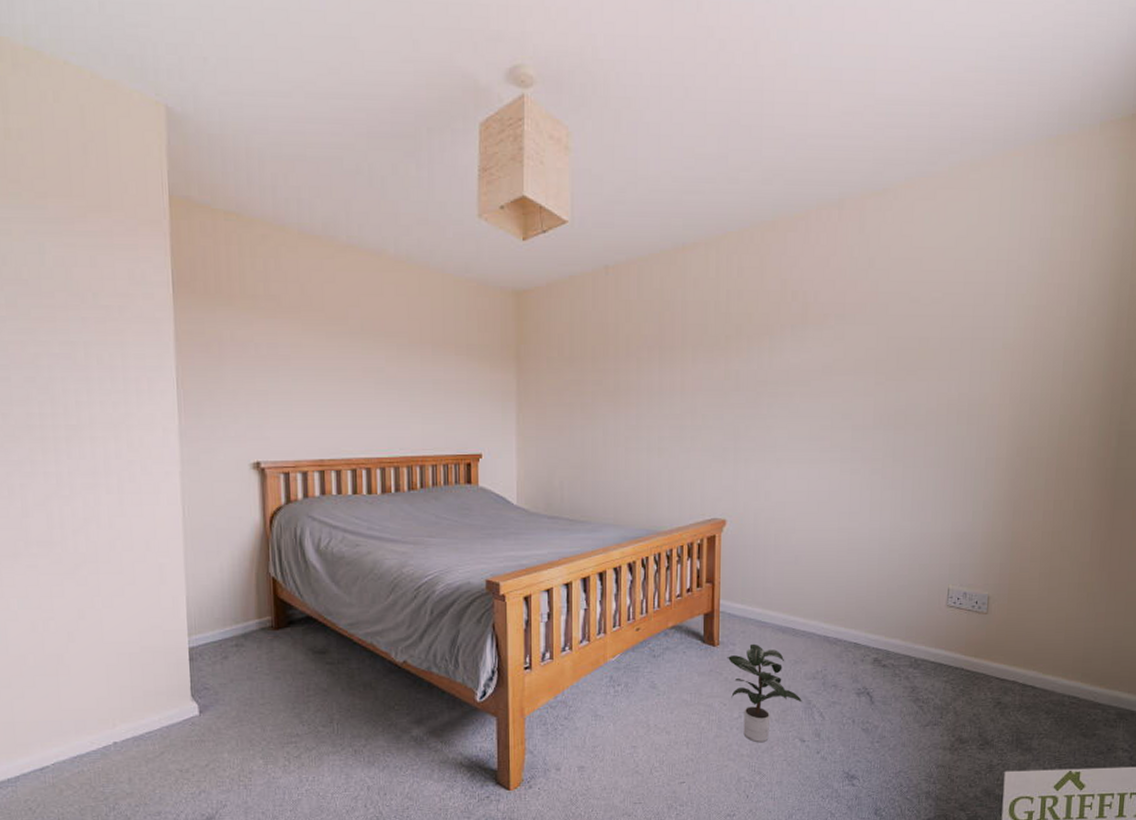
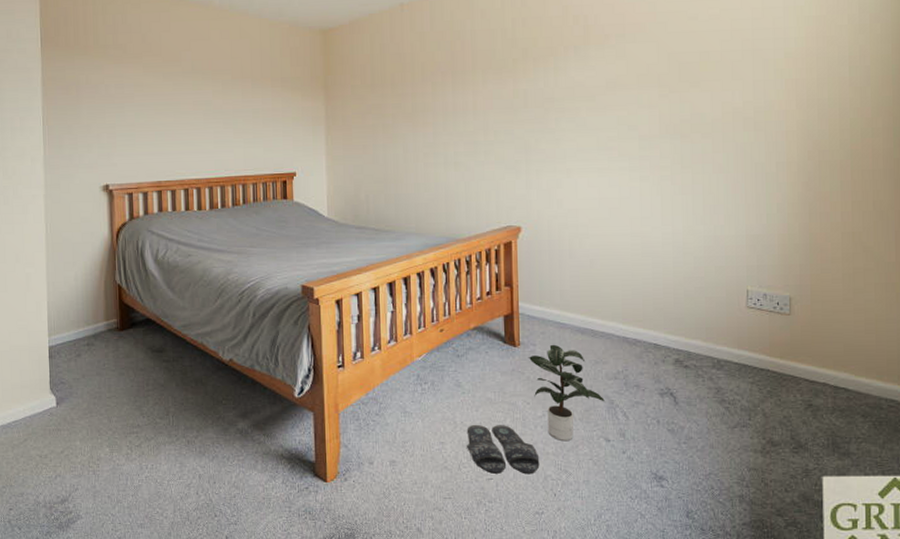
slippers: none [659,727,734,777] -> present [466,424,540,475]

